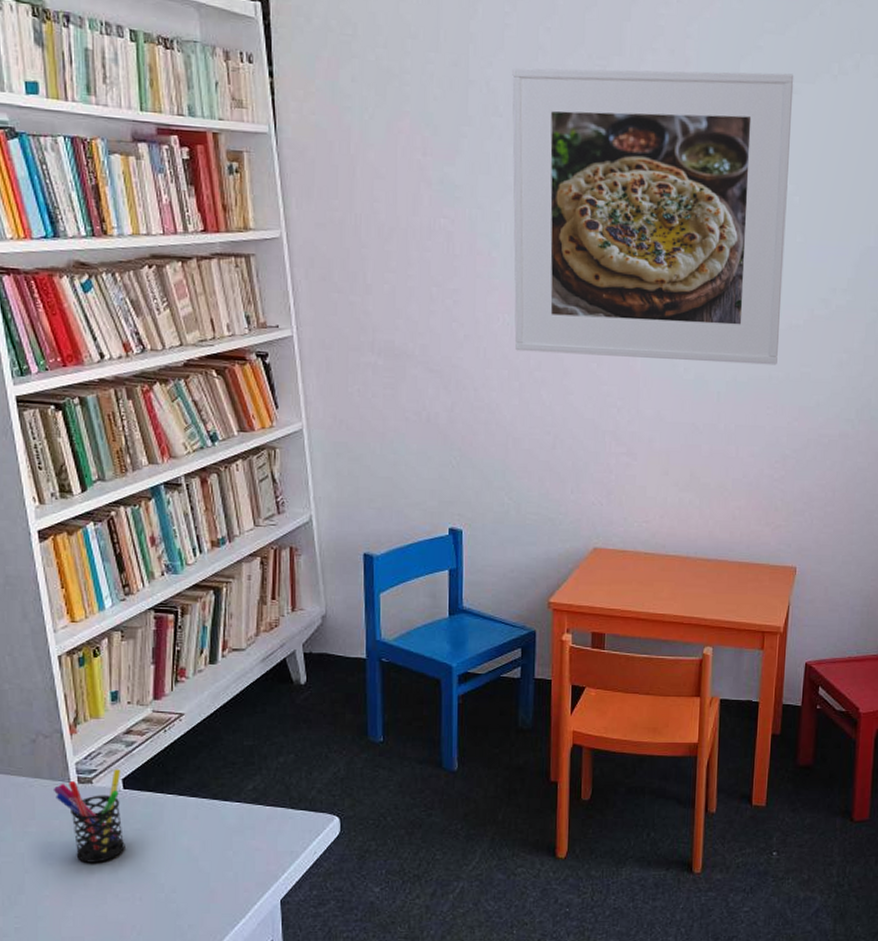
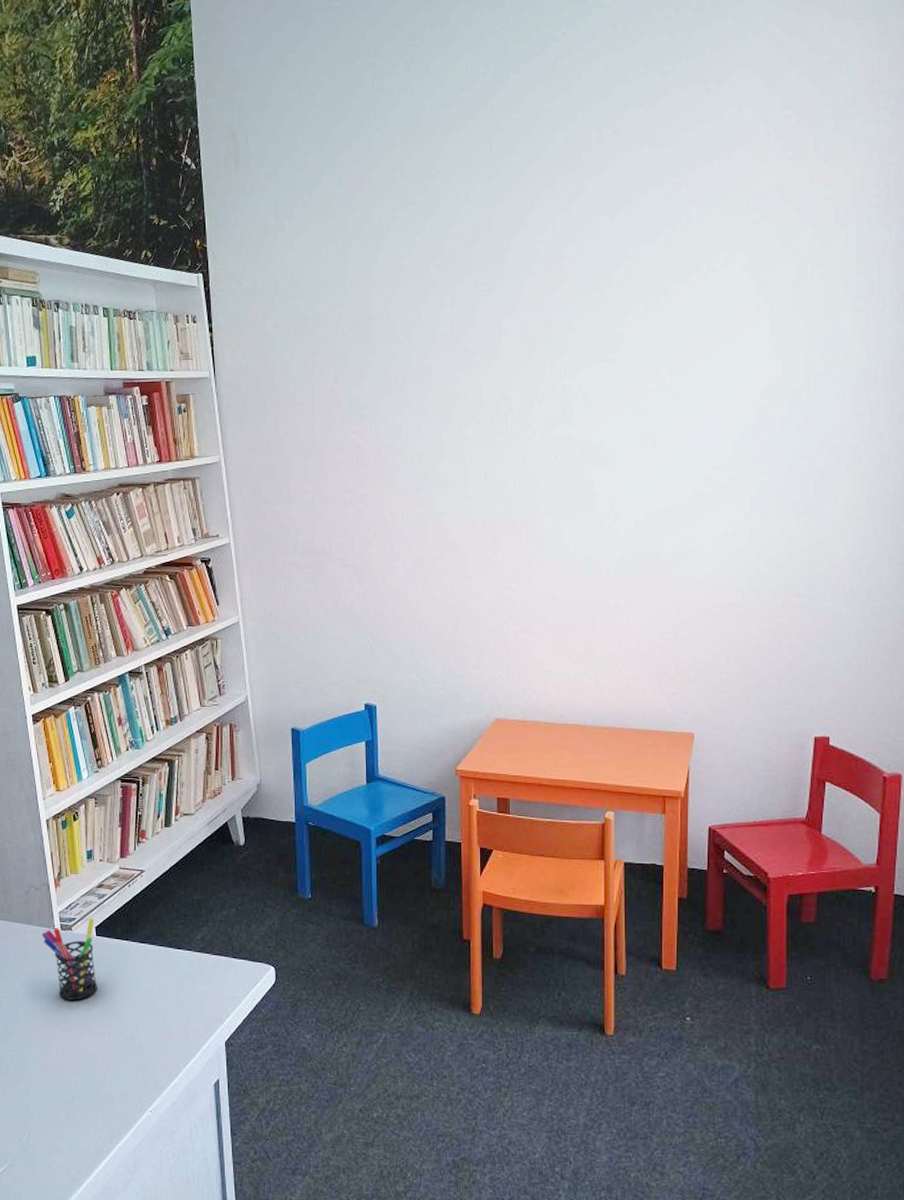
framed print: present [512,67,794,365] -> none [409,277,665,544]

